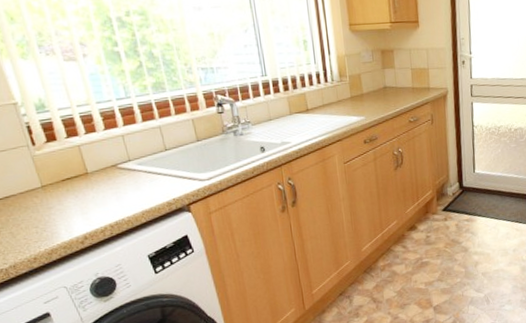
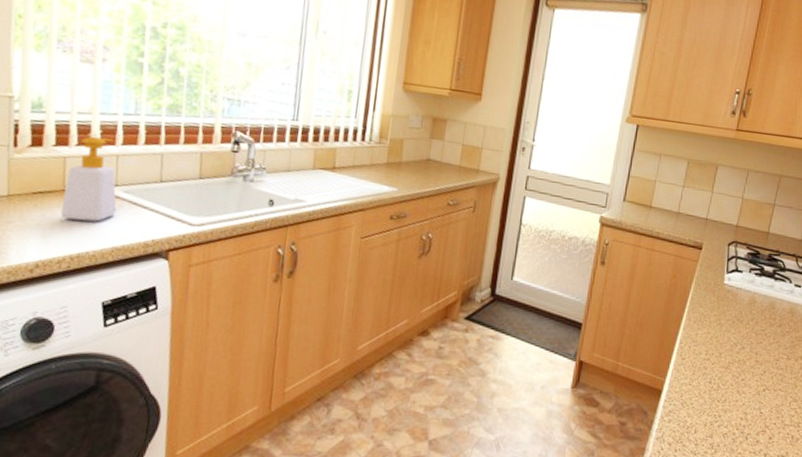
soap bottle: none [85,122,136,196] -> present [60,136,117,222]

